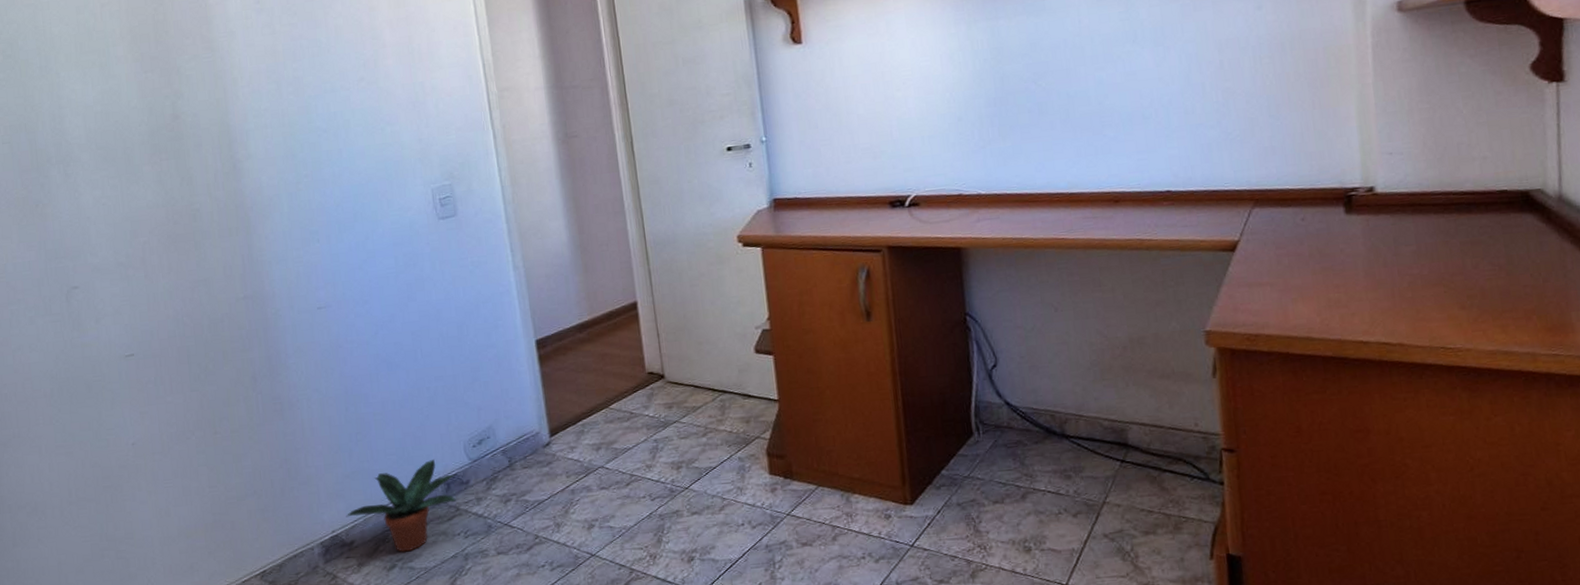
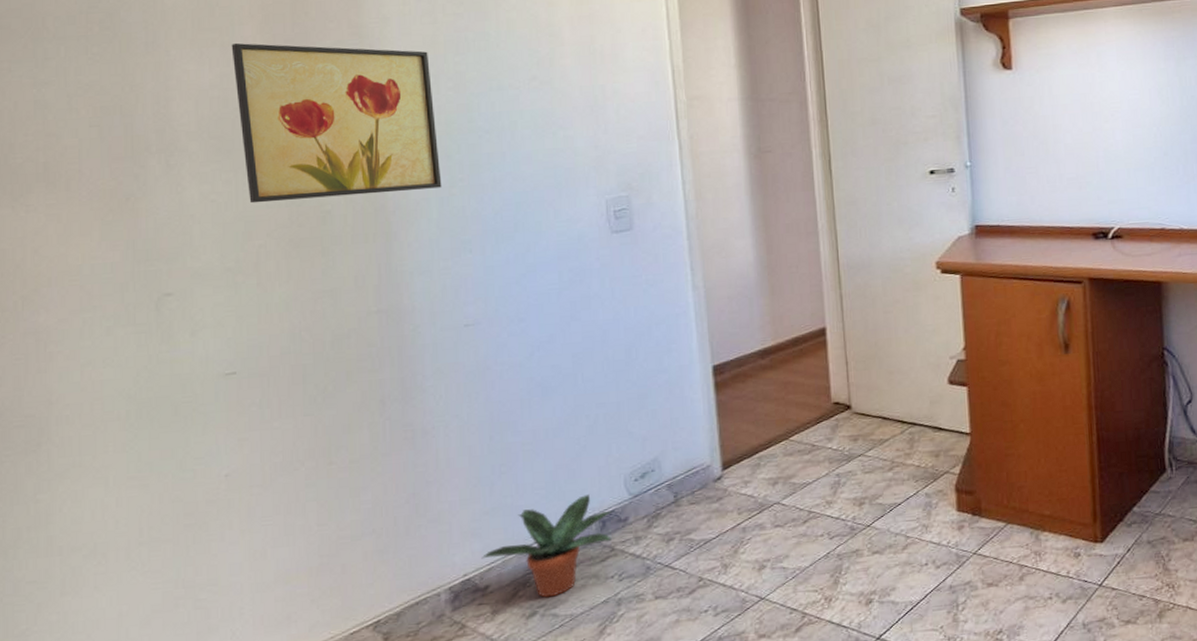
wall art: none [108,60,290,205] -> present [231,42,442,204]

